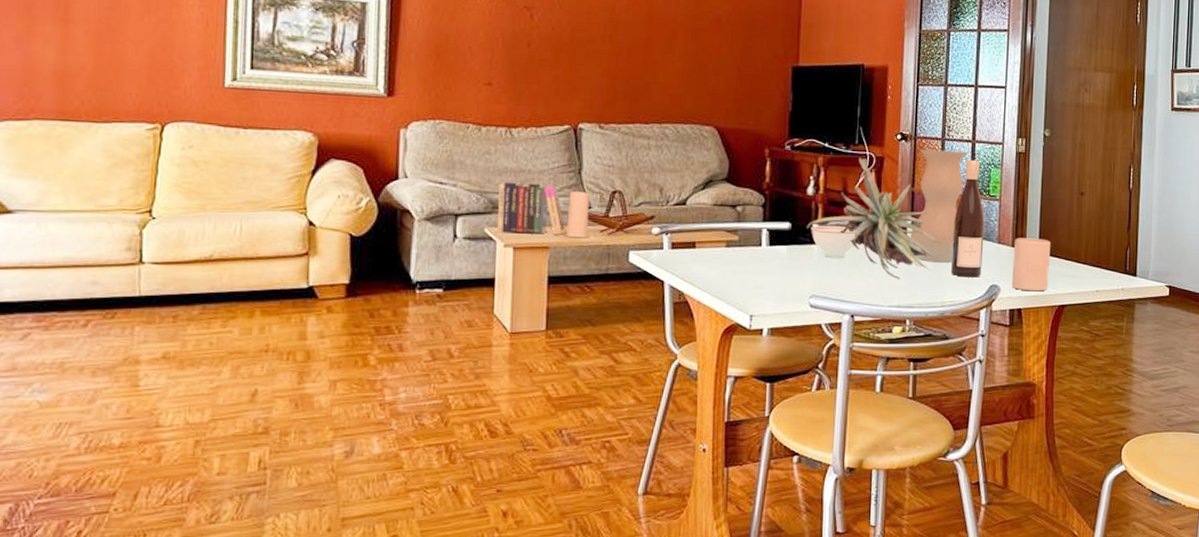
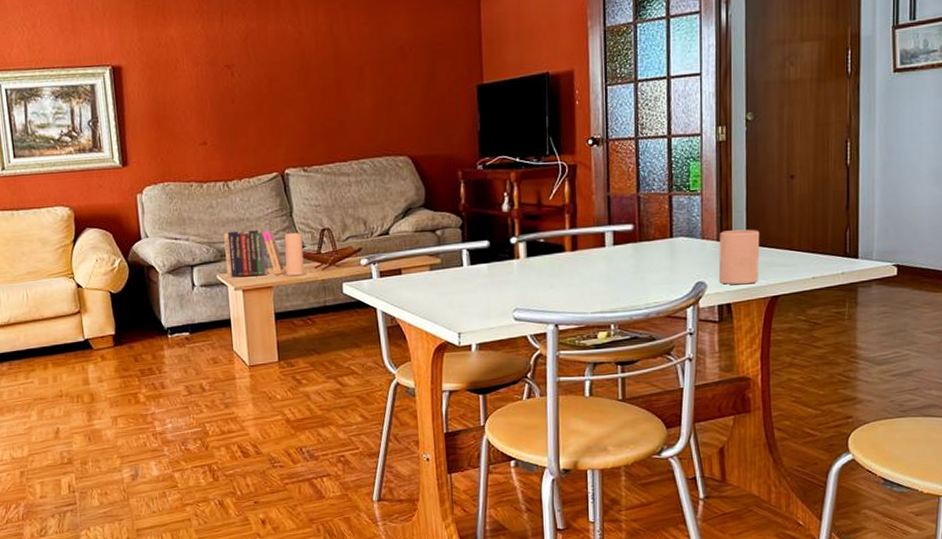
plant: present [807,157,942,279] -> none [505,167,642,285]
bowl: present [811,225,856,259] -> none [509,238,554,272]
vase: present [911,149,968,263] -> none [609,148,664,266]
bottle: present [950,159,985,277] -> none [653,155,687,277]

